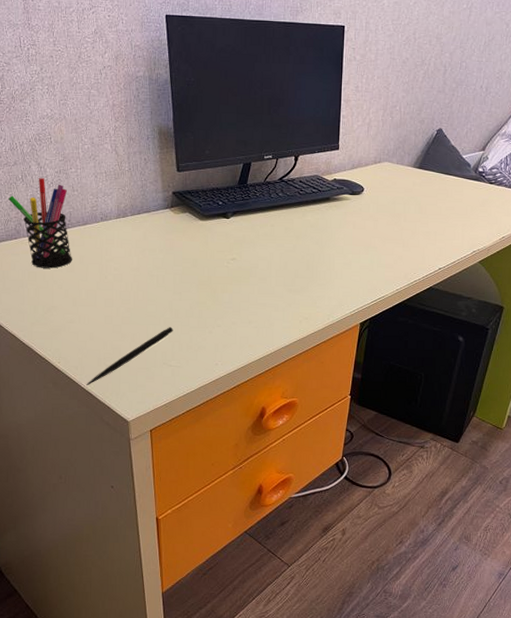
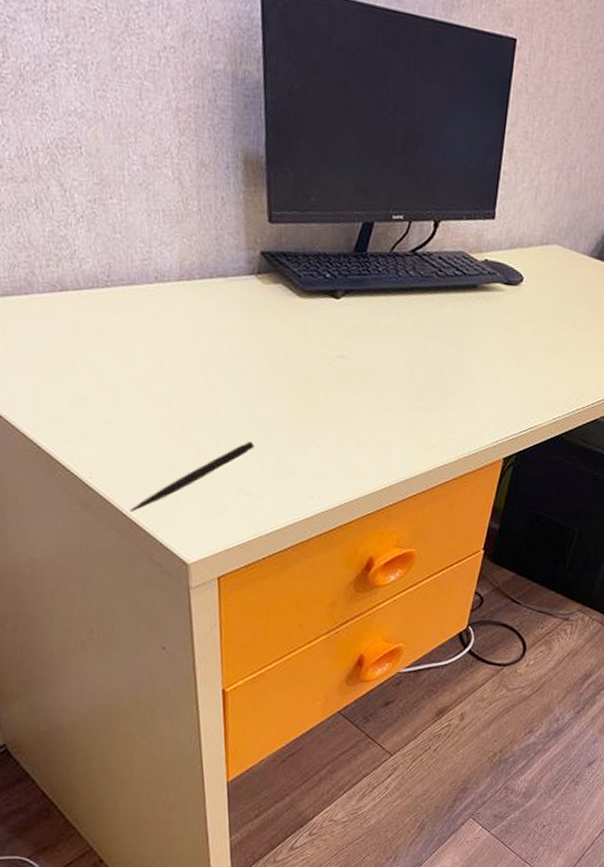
pen holder: present [8,178,72,269] -> none [15,206,112,344]

